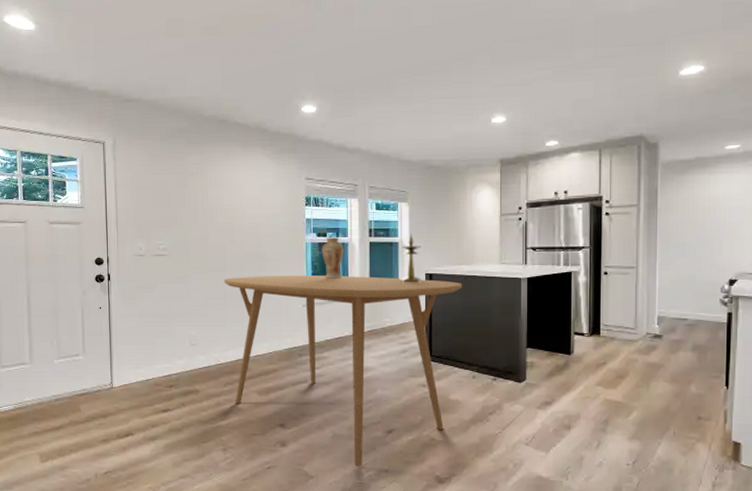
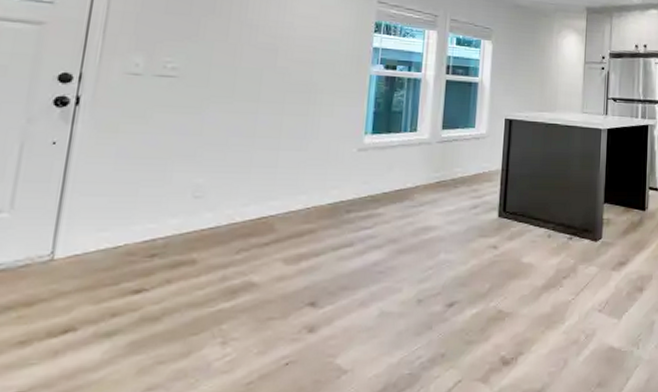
dining table: present [223,275,463,466] -> none [249,110,544,352]
vase: present [321,237,344,279] -> none [388,71,415,120]
candlestick: present [401,234,422,283] -> none [478,75,503,129]

